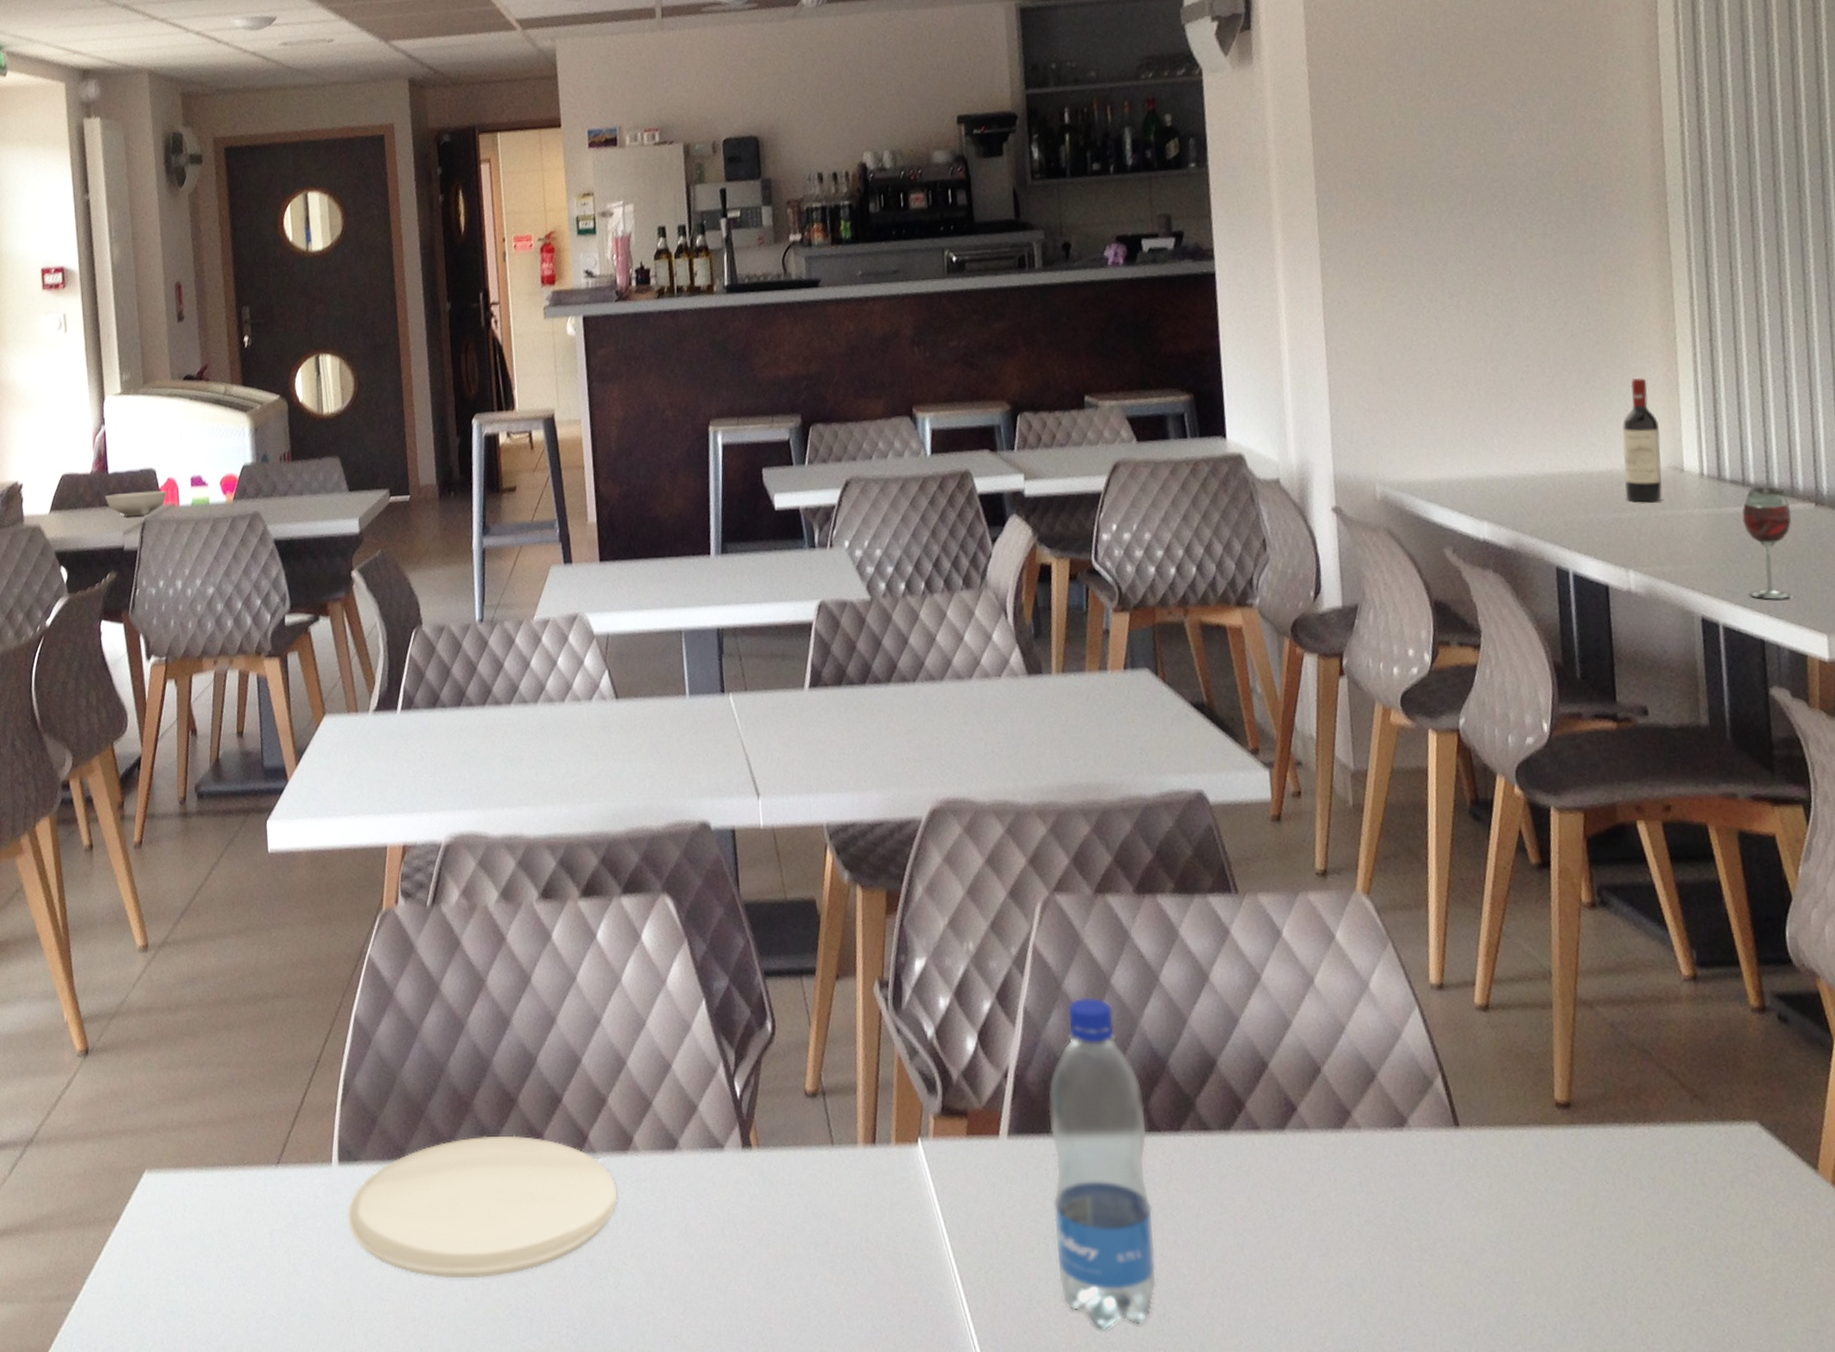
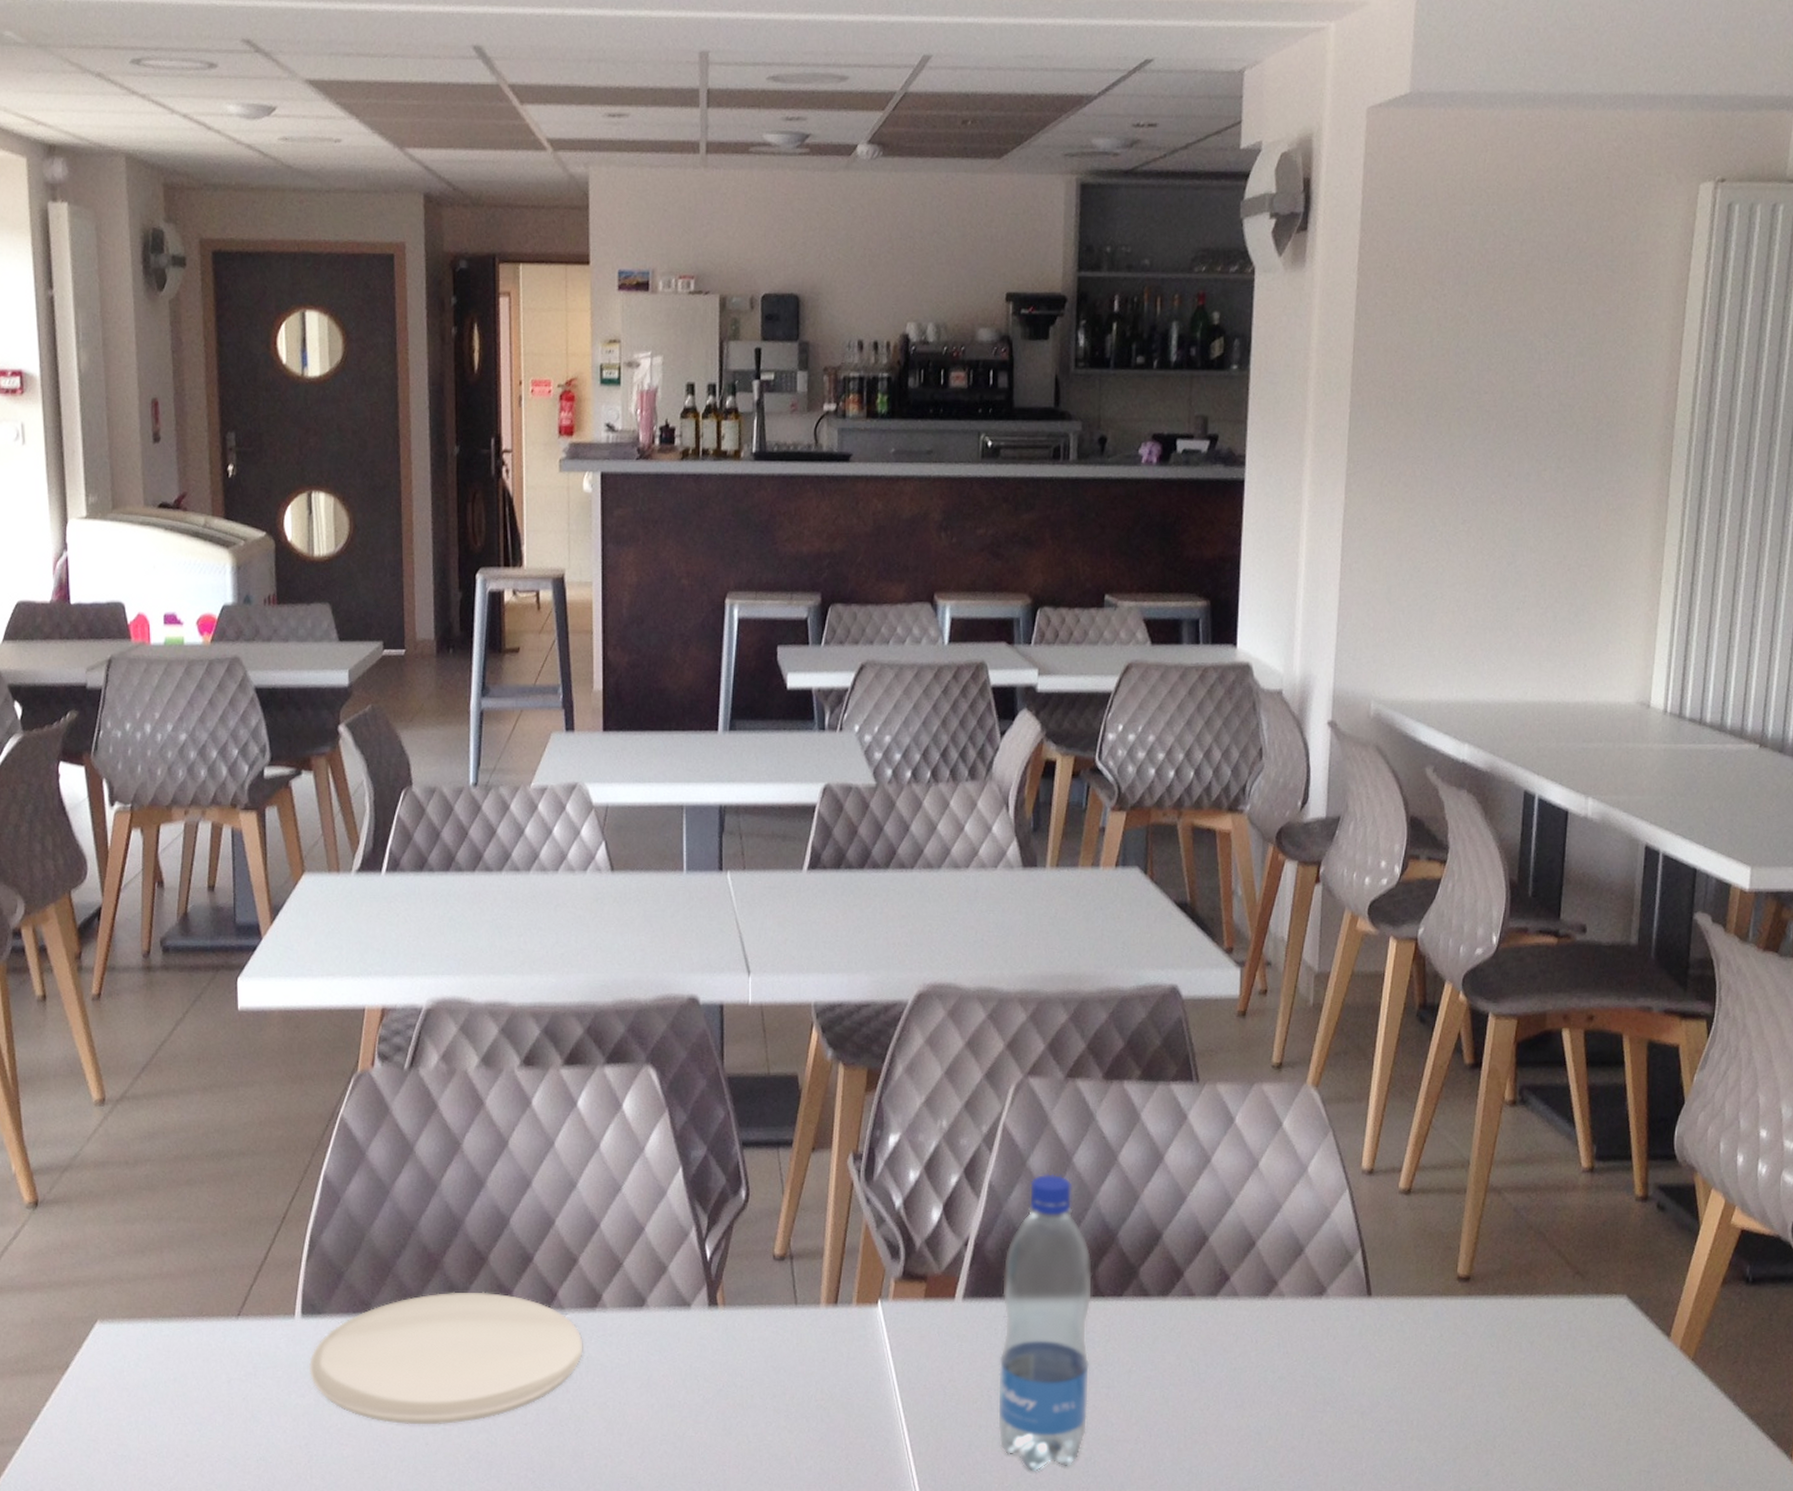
bowl: present [104,490,167,516] -> none [65,626,137,652]
wine bottle: present [1622,378,1662,504] -> none [1596,616,1634,735]
wineglass: present [1742,487,1792,600] -> none [1690,727,1738,832]

